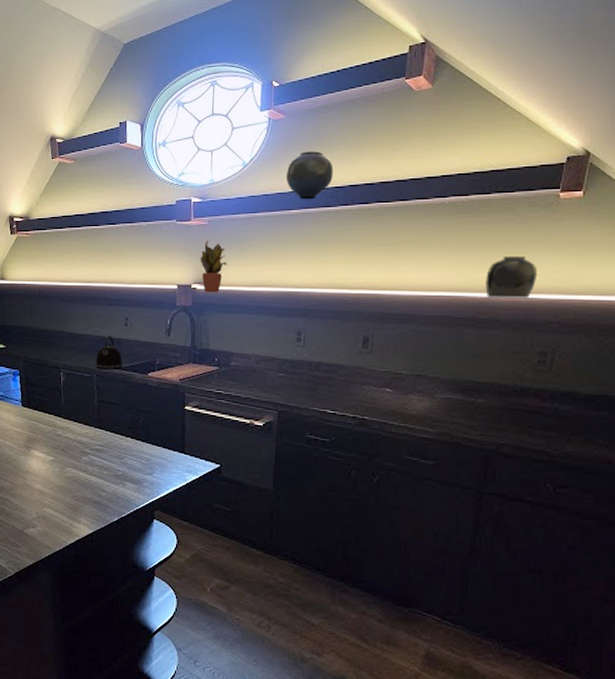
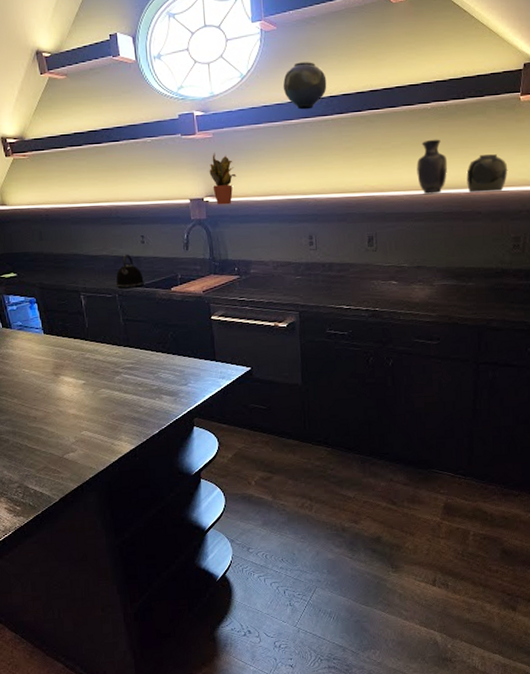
vase: none [426,236,464,297] -> present [416,139,448,195]

